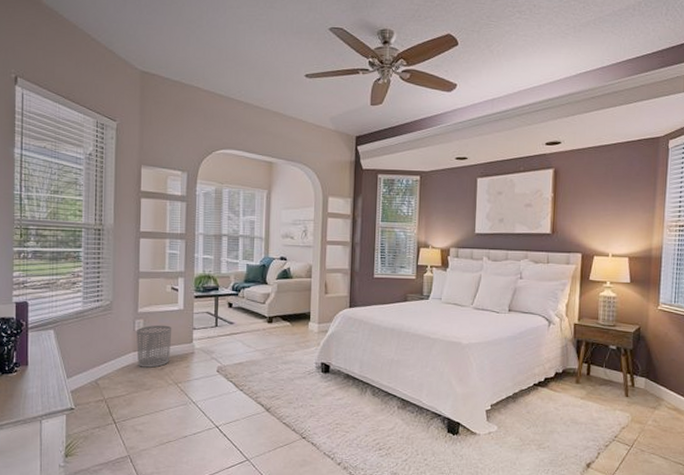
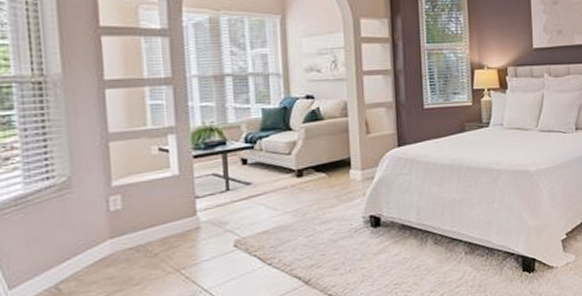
waste bin: present [136,325,172,368] -> none [112,197,166,257]

